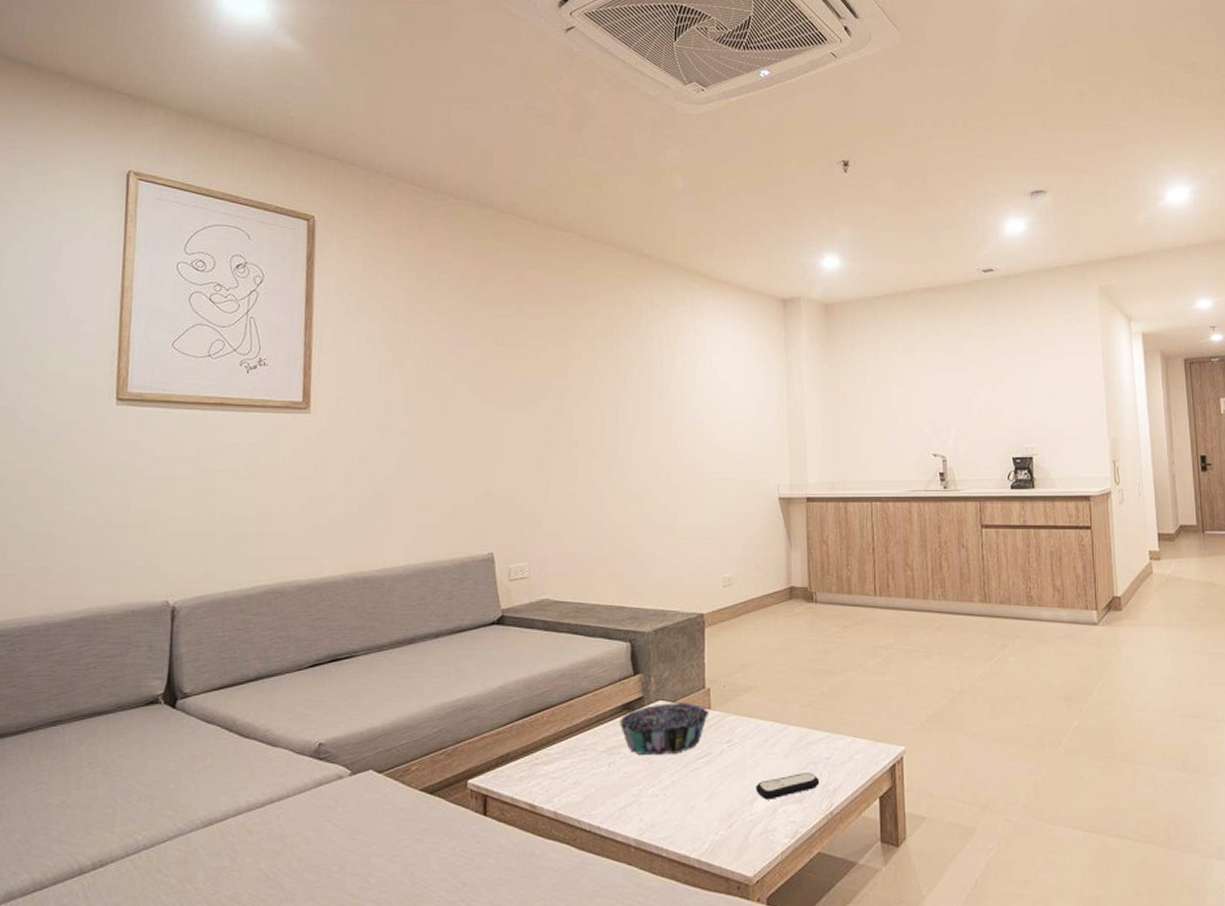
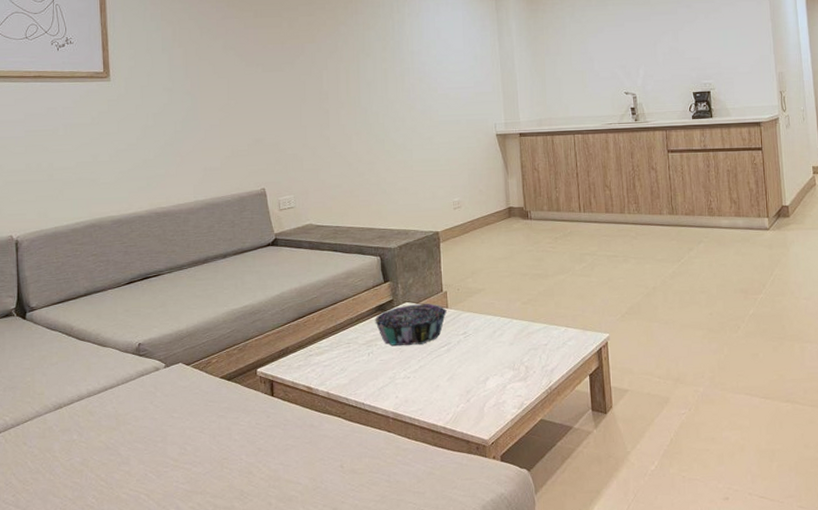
remote control: present [755,773,820,800] -> none [487,356,540,379]

